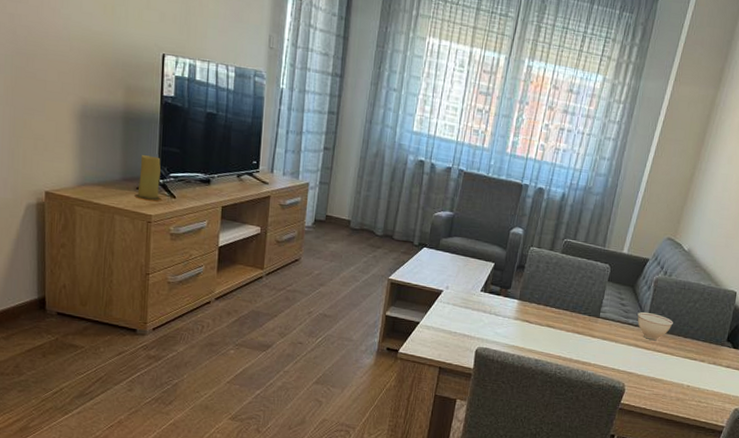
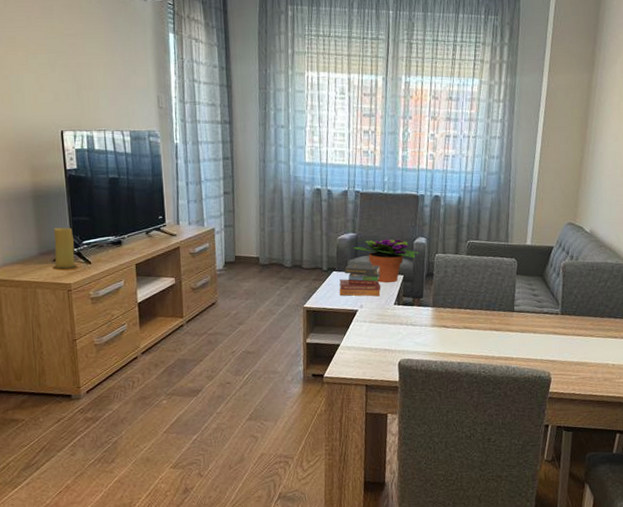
books: none [426,242,473,281] -> present [339,263,381,297]
potted flower: none [448,222,514,269] -> present [353,238,419,283]
bowl: present [637,312,673,341] -> none [551,298,588,326]

